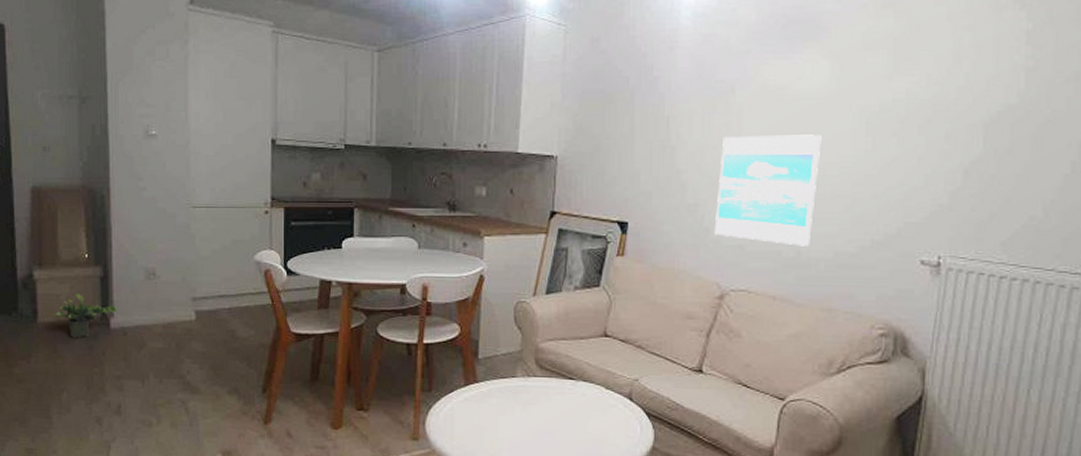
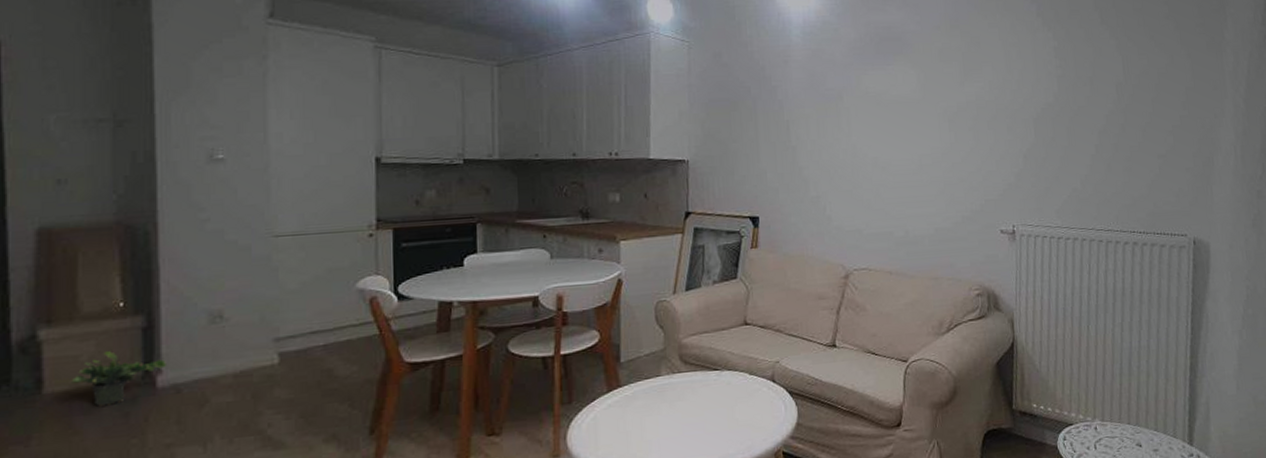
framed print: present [714,135,822,246] -> none [835,132,916,226]

